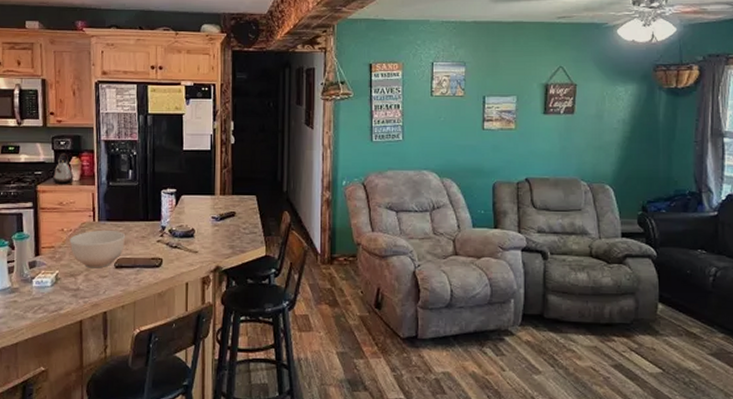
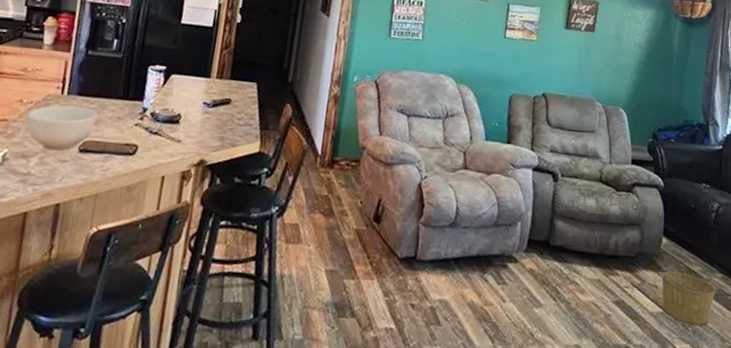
kettle: present [53,153,74,184] -> none [20,11,47,48]
basket: none [659,335,717,383] -> present [661,271,715,326]

